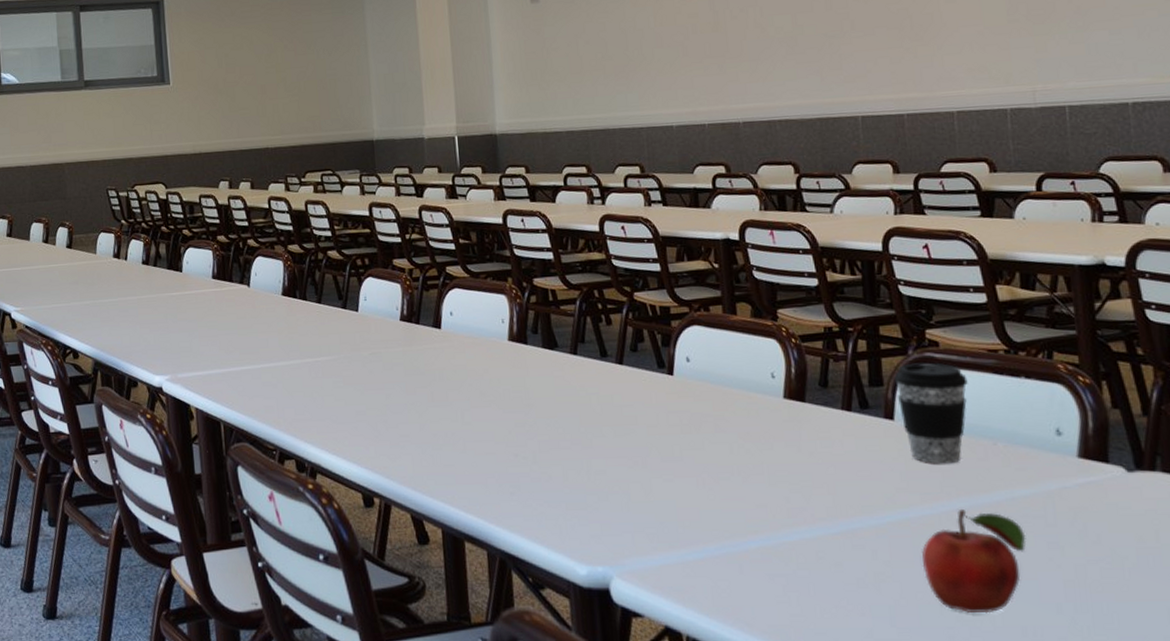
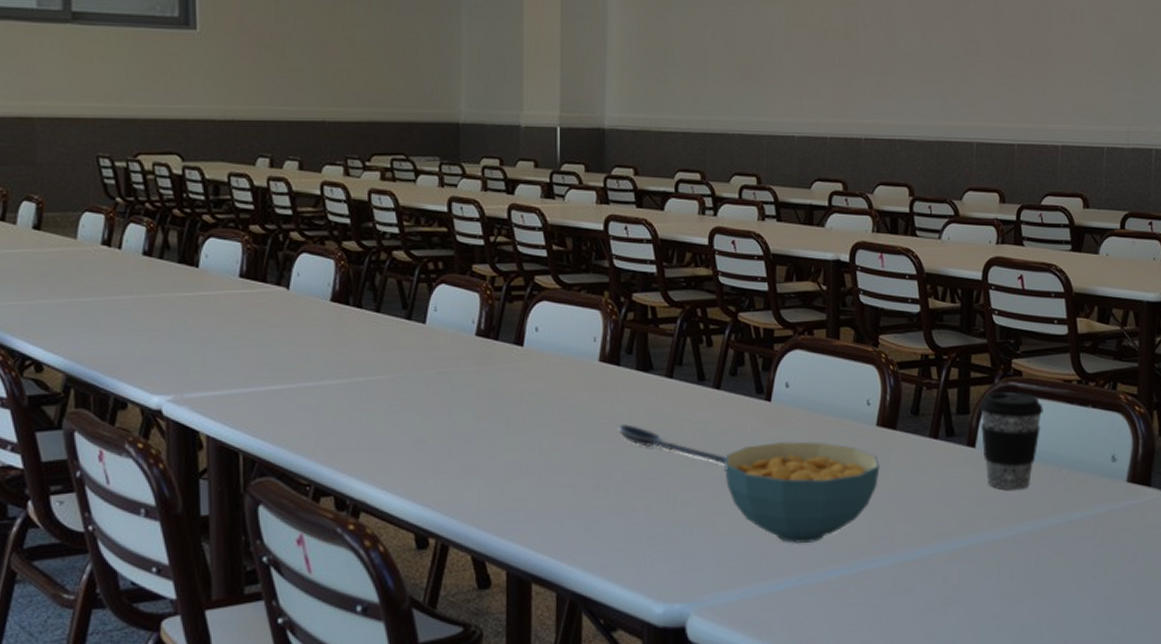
spoon: none [530,397,635,437] -> present [618,424,726,466]
cereal bowl: none [633,413,792,512] -> present [725,441,880,543]
fruit: present [922,508,1026,614] -> none [986,532,1077,631]

